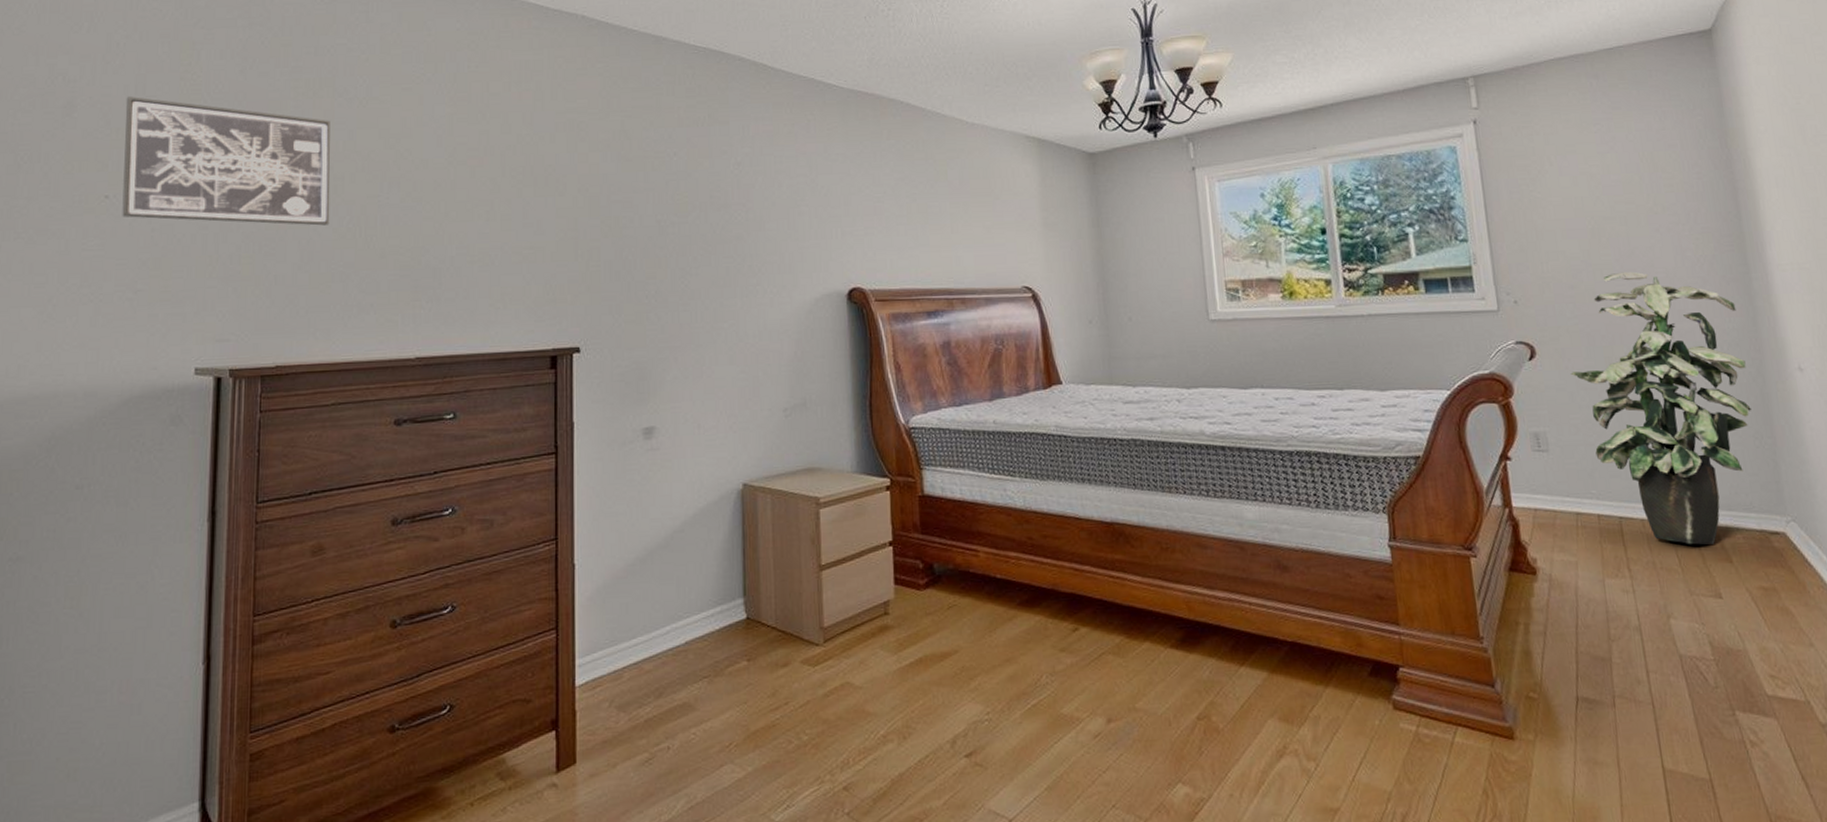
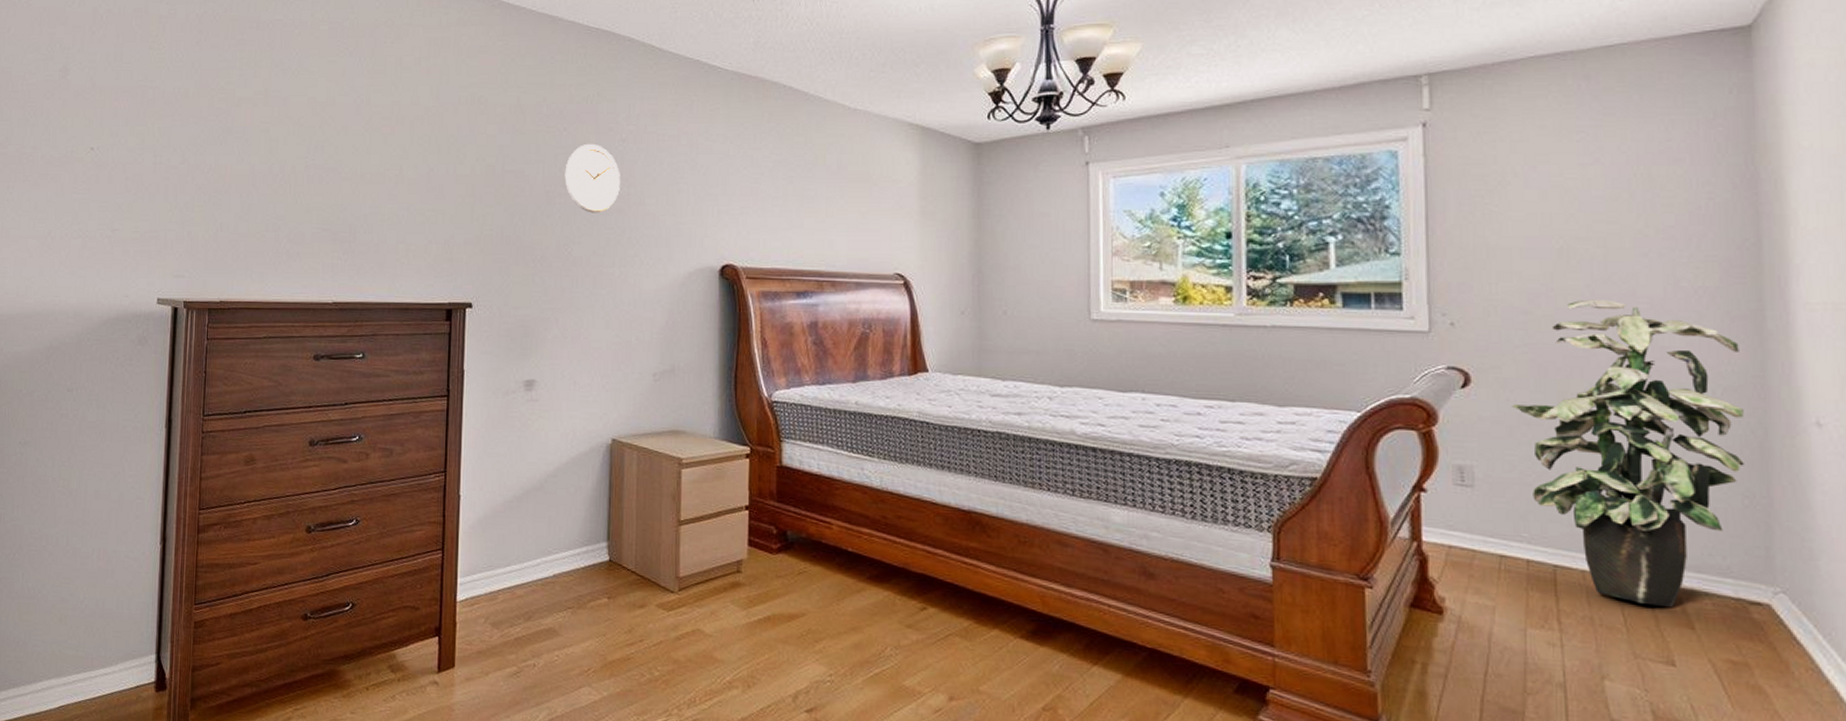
wall art: present [122,96,330,226] -> none [103,63,268,181]
wall clock: none [677,168,738,242] -> present [564,143,620,213]

